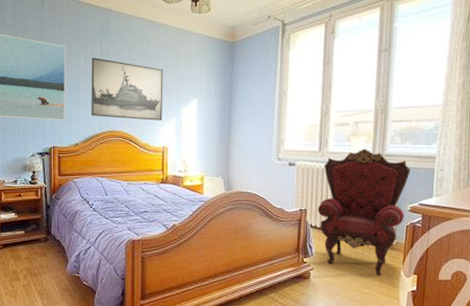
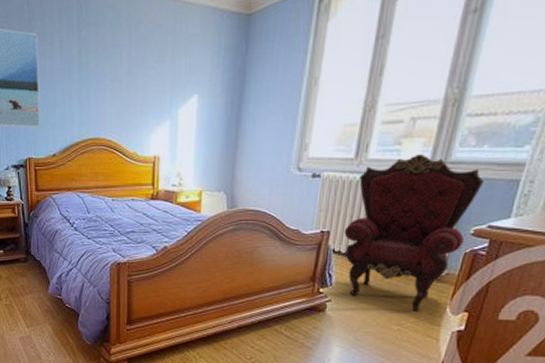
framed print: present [91,57,163,121] -> none [68,46,156,124]

